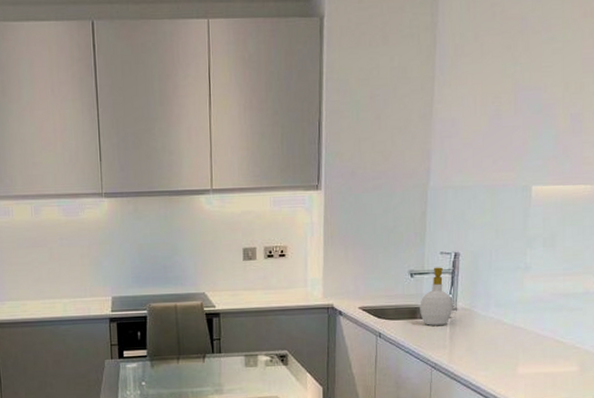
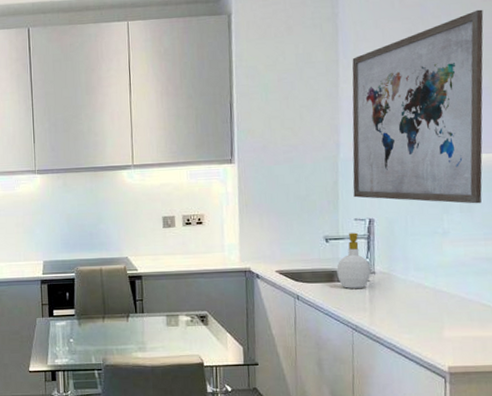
wall art: none [441,26,583,238] -> present [352,9,484,204]

